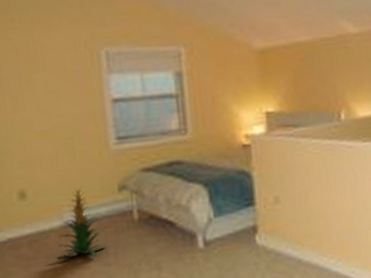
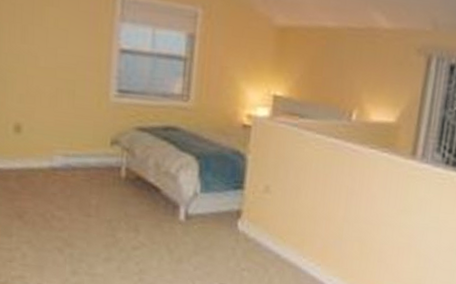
indoor plant: present [58,188,106,260] -> none [43,133,91,204]

